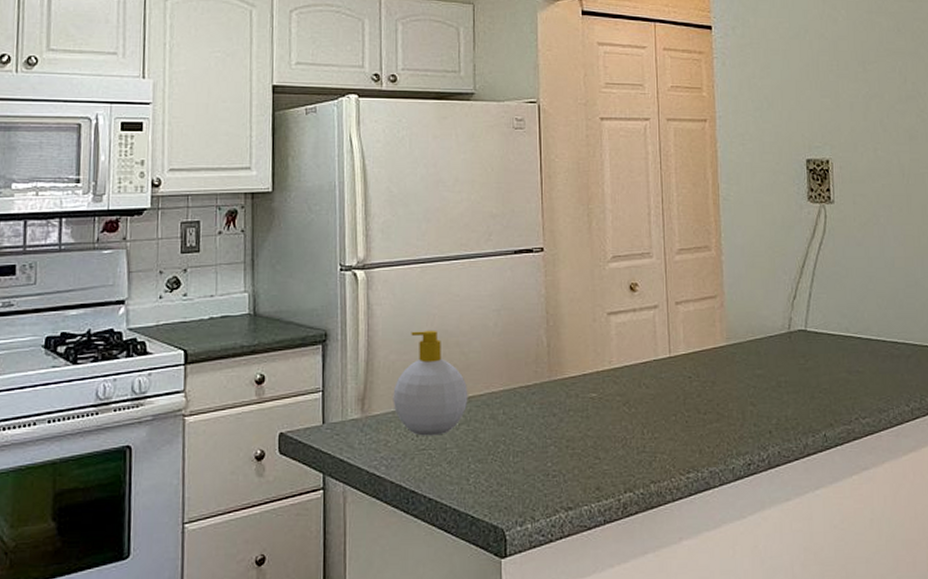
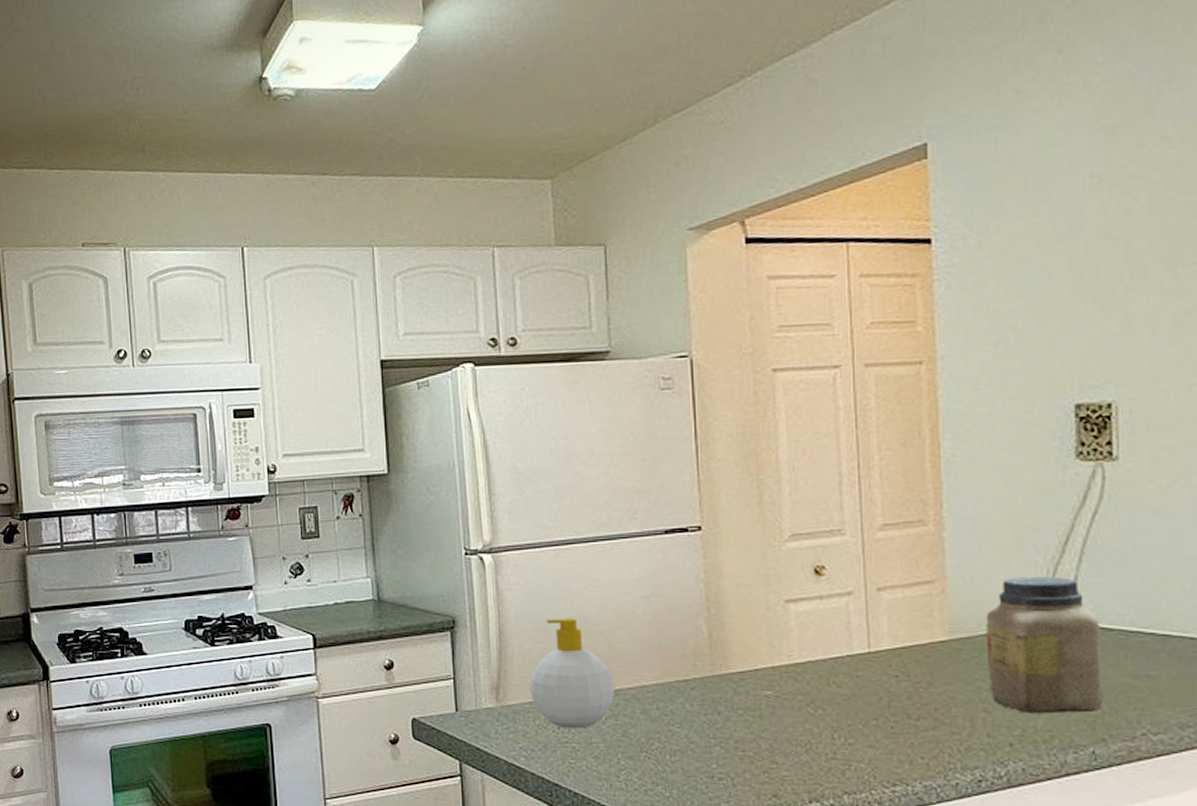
jar: none [751,293,831,405] -> present [986,577,1104,714]

